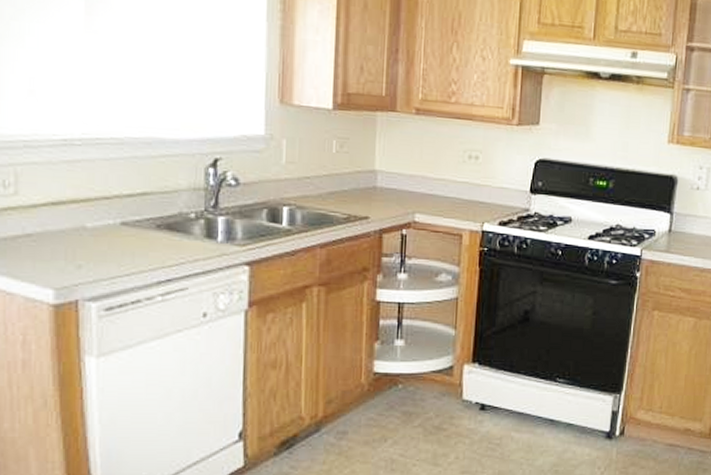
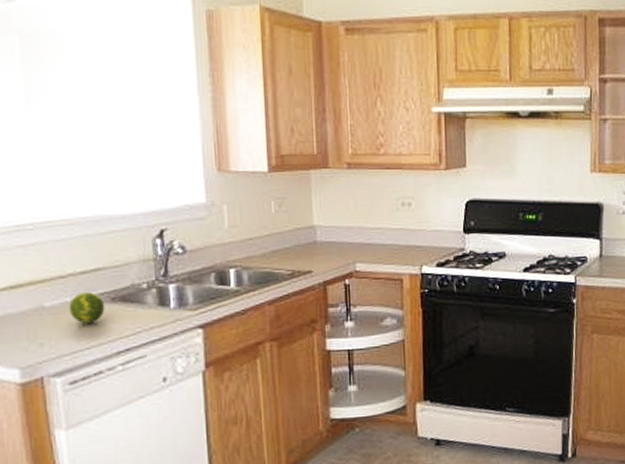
fruit: none [111,216,149,250] -> present [69,292,105,324]

